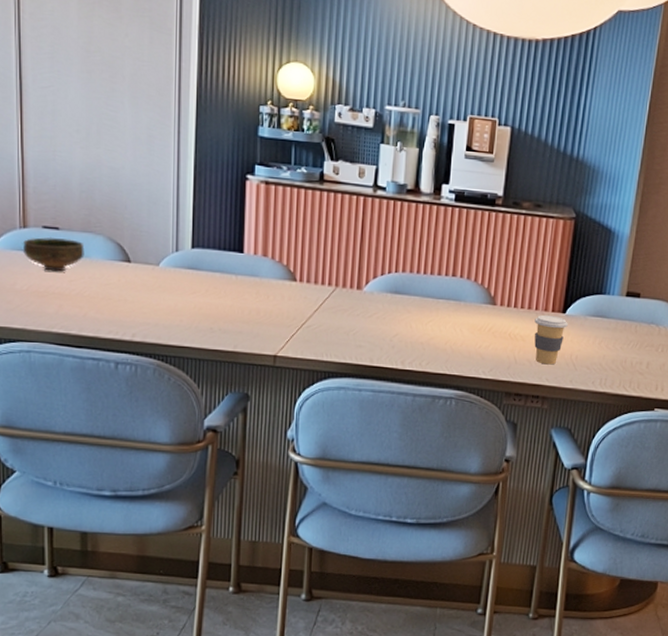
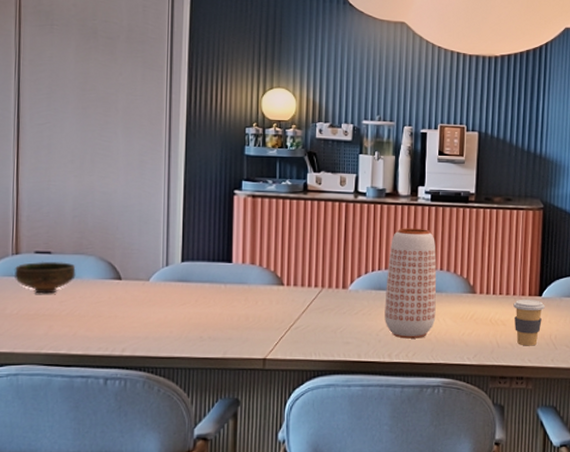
vase: none [399,229,457,348] -> present [385,228,437,339]

